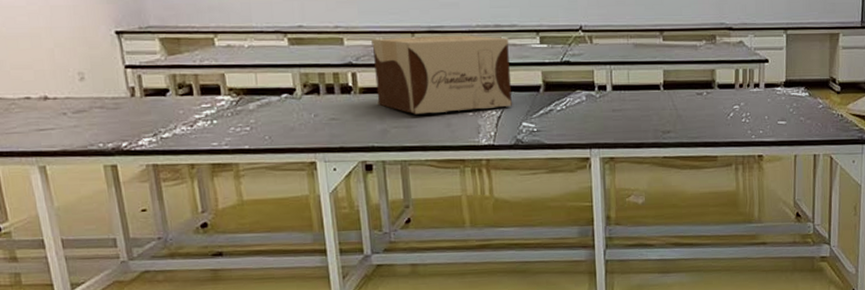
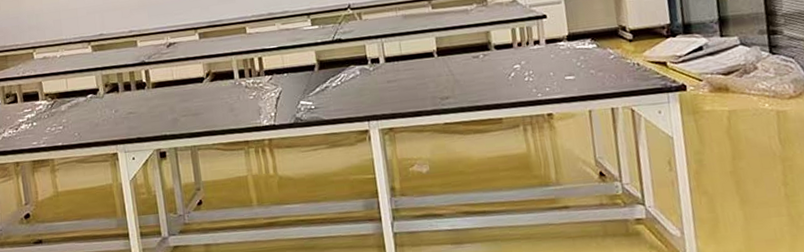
cardboard box: present [371,35,513,115] -> none [160,24,290,103]

